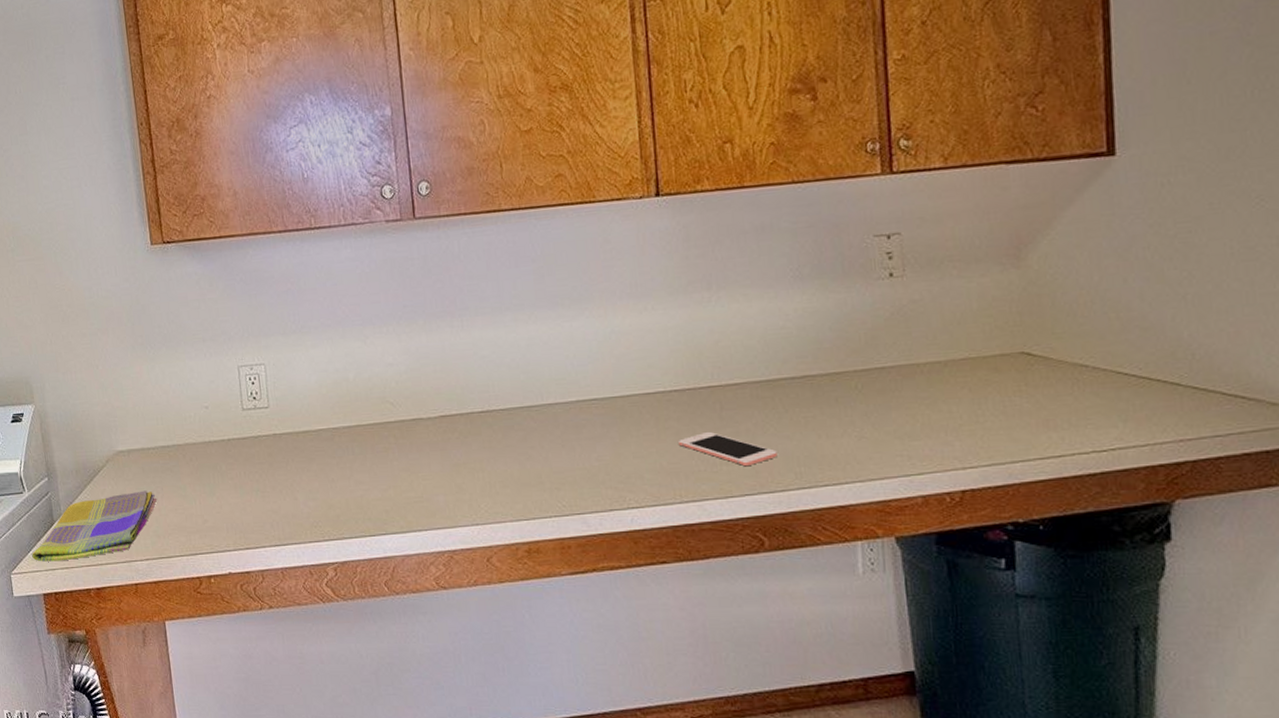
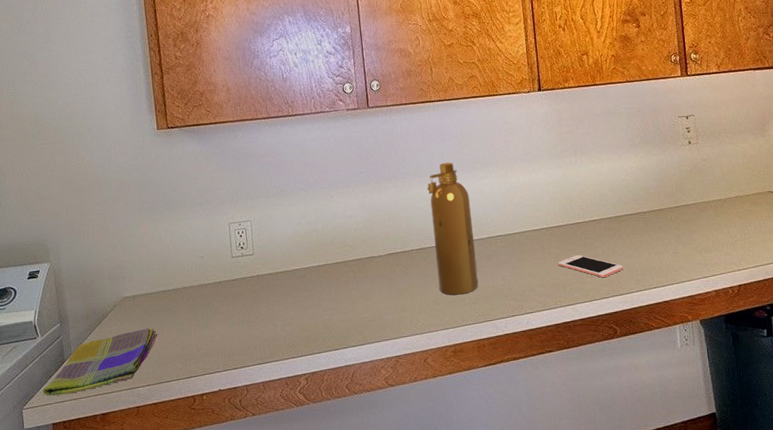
spray bottle: none [493,295,564,477] -> present [427,162,479,296]

